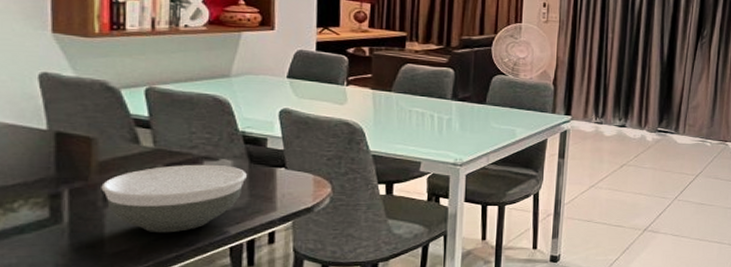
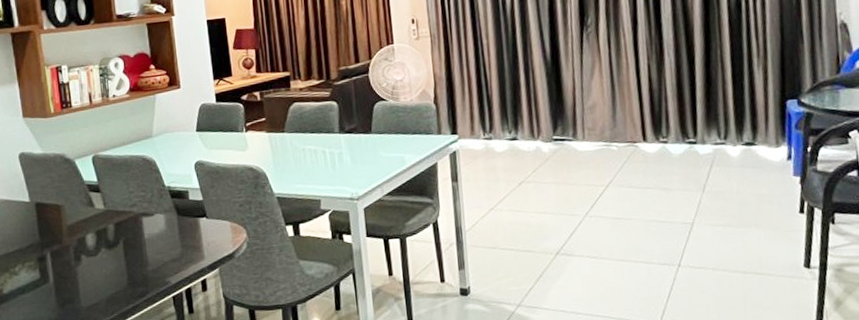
bowl: present [101,164,247,233] -> none [72,219,177,287]

